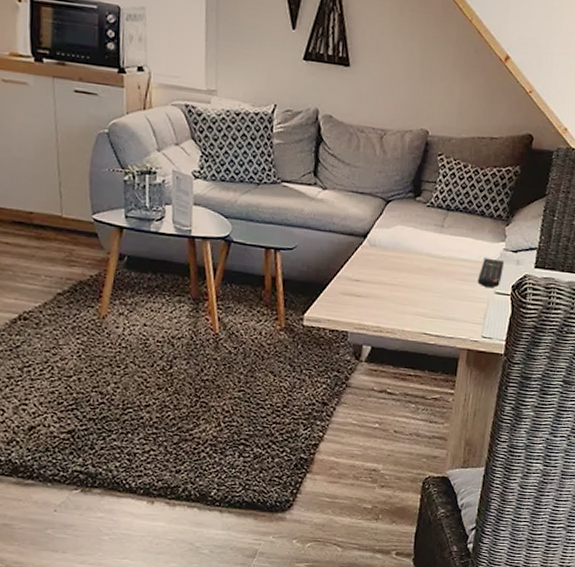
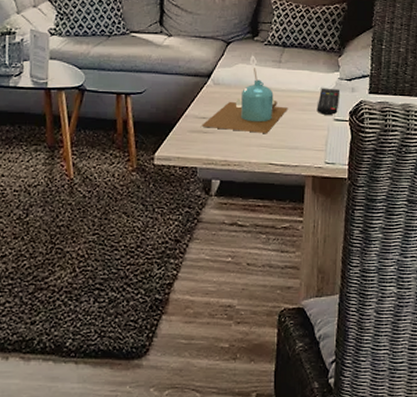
candle: none [355,216,448,302] -> present [202,55,289,133]

